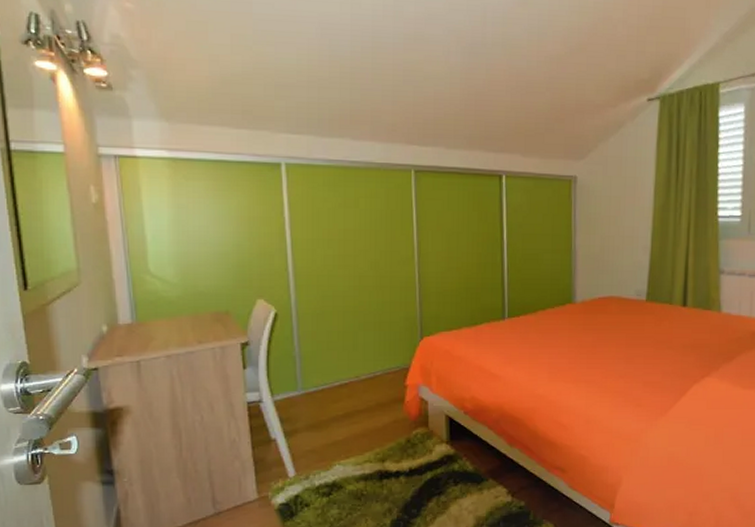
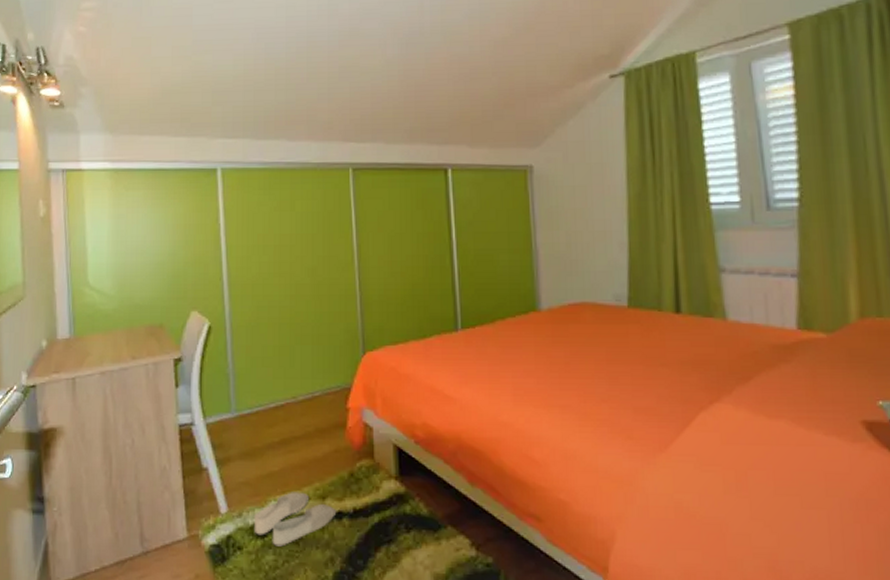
slippers: none [319,456,395,502] -> present [253,492,337,547]

